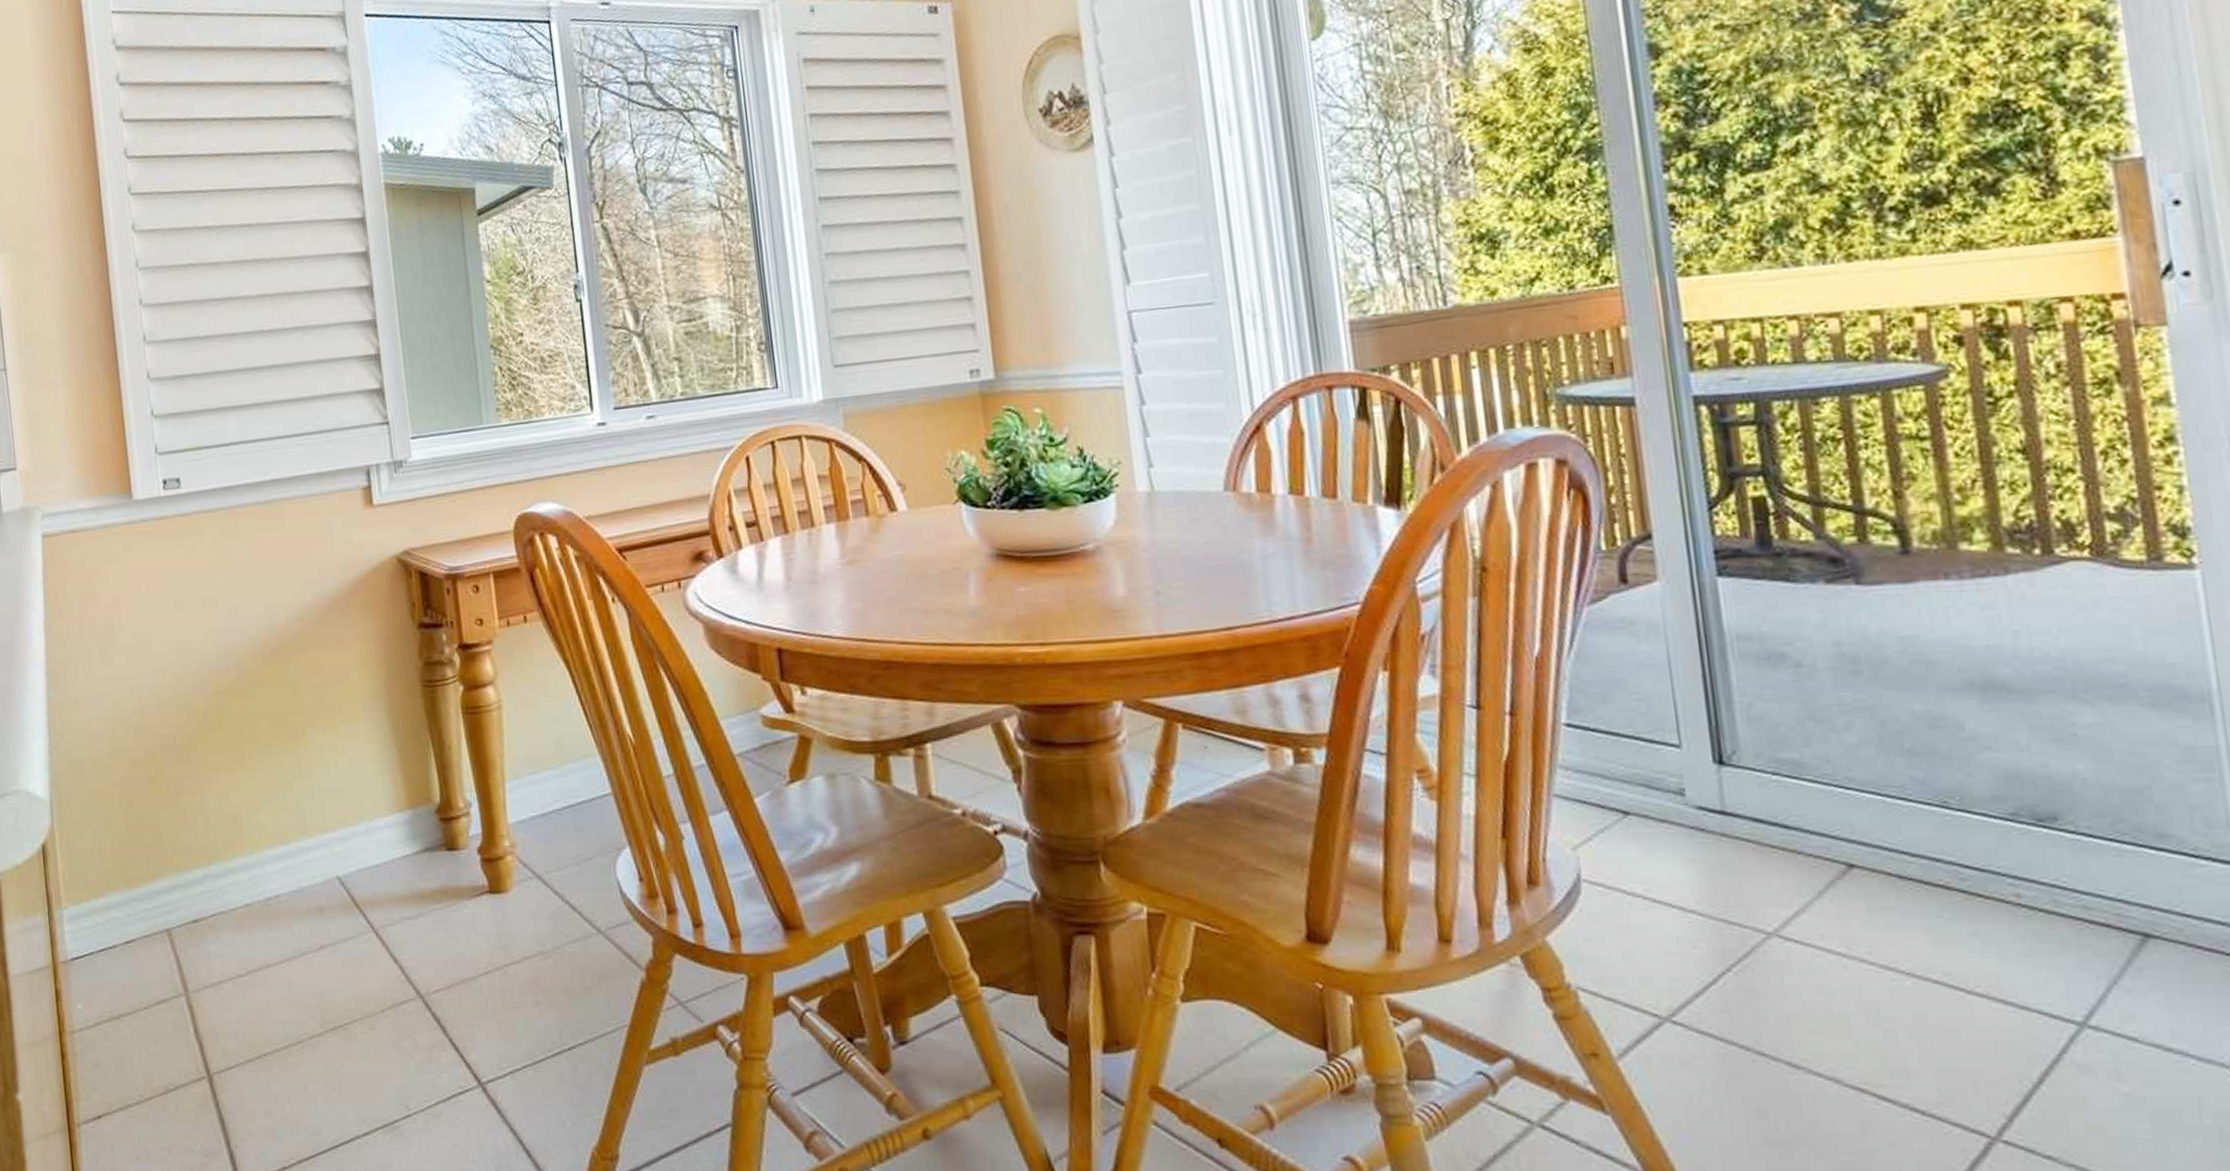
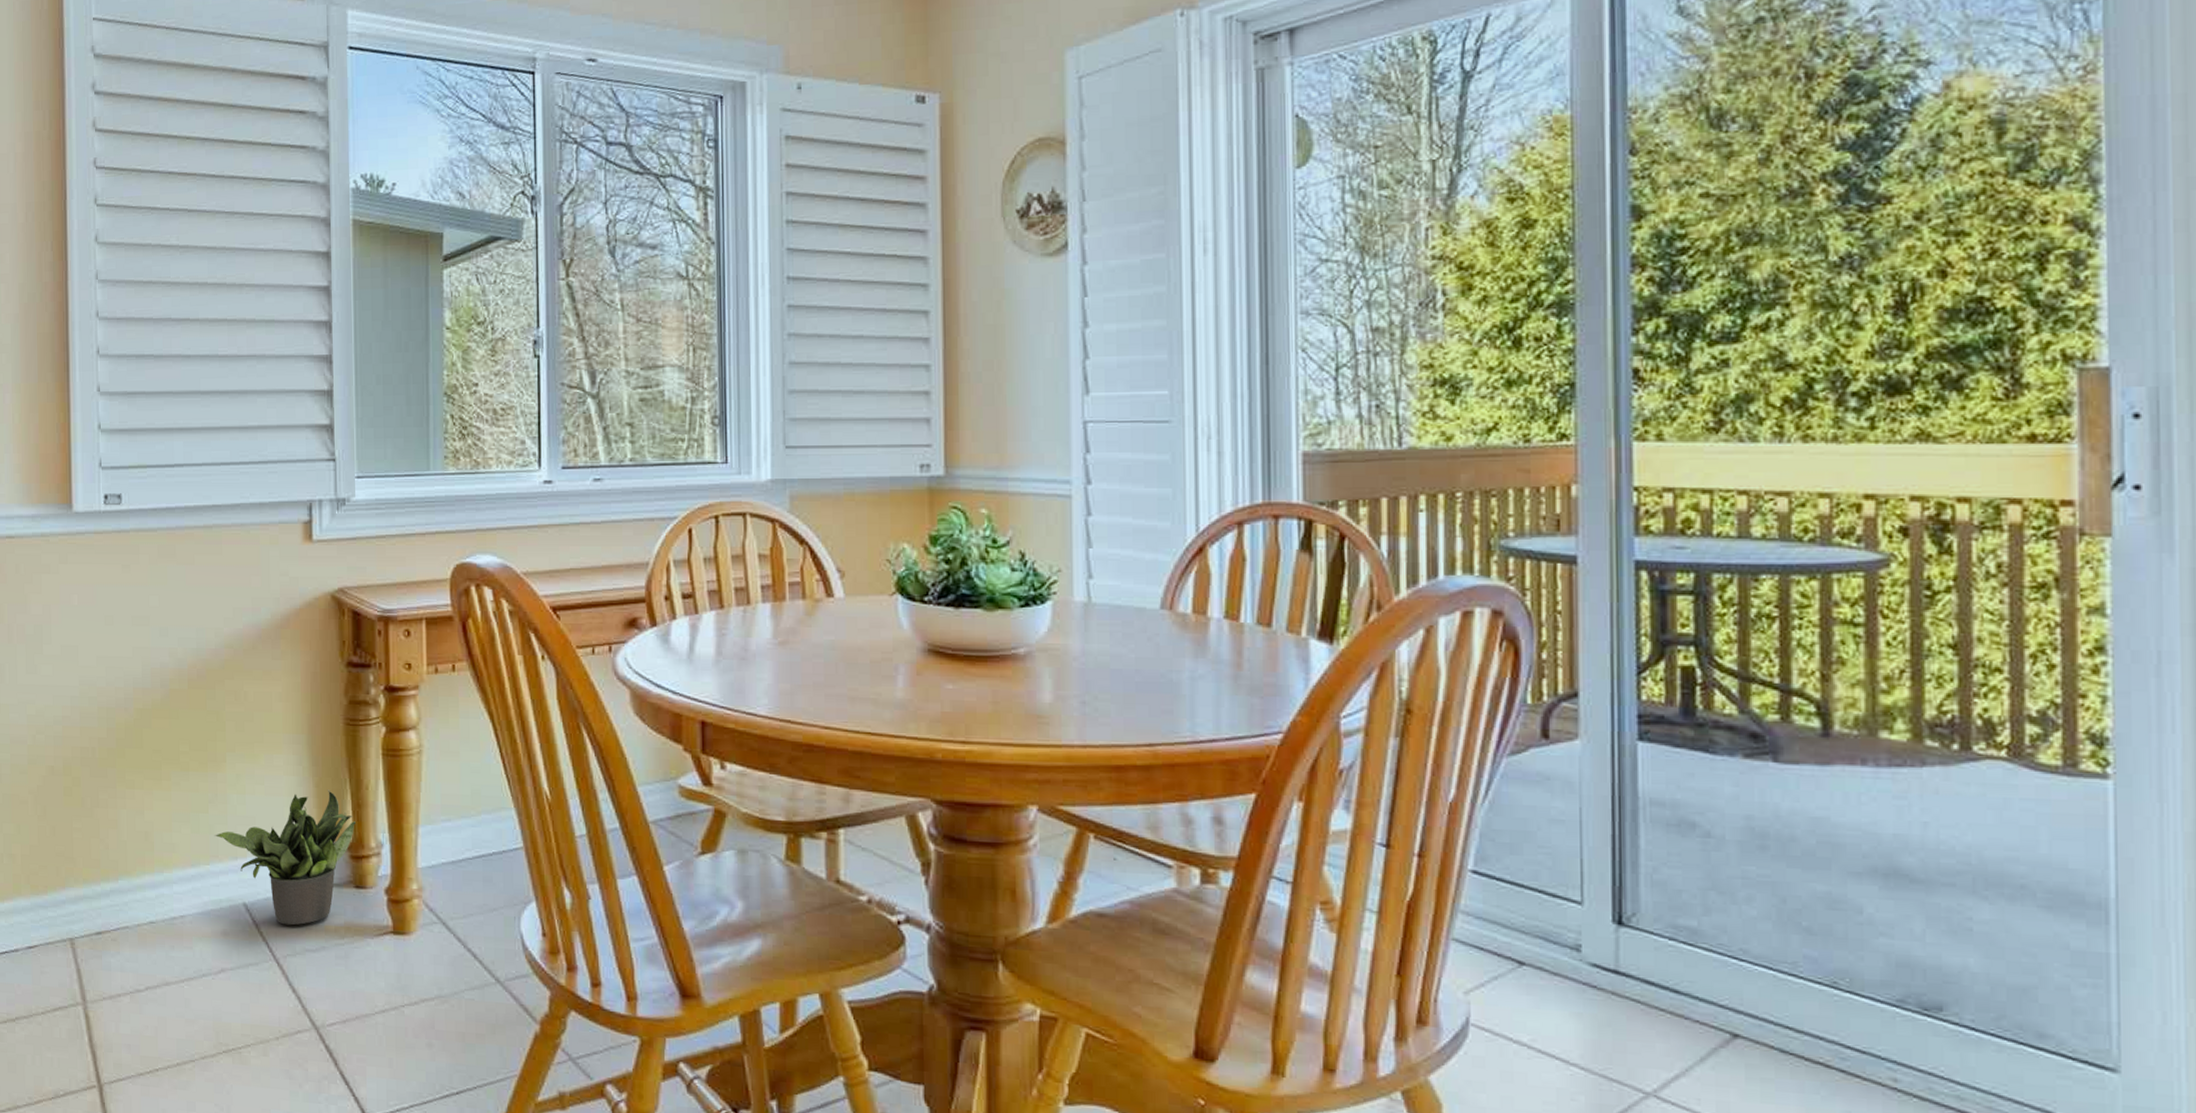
potted plant: none [301,754,442,895] -> present [214,790,355,926]

